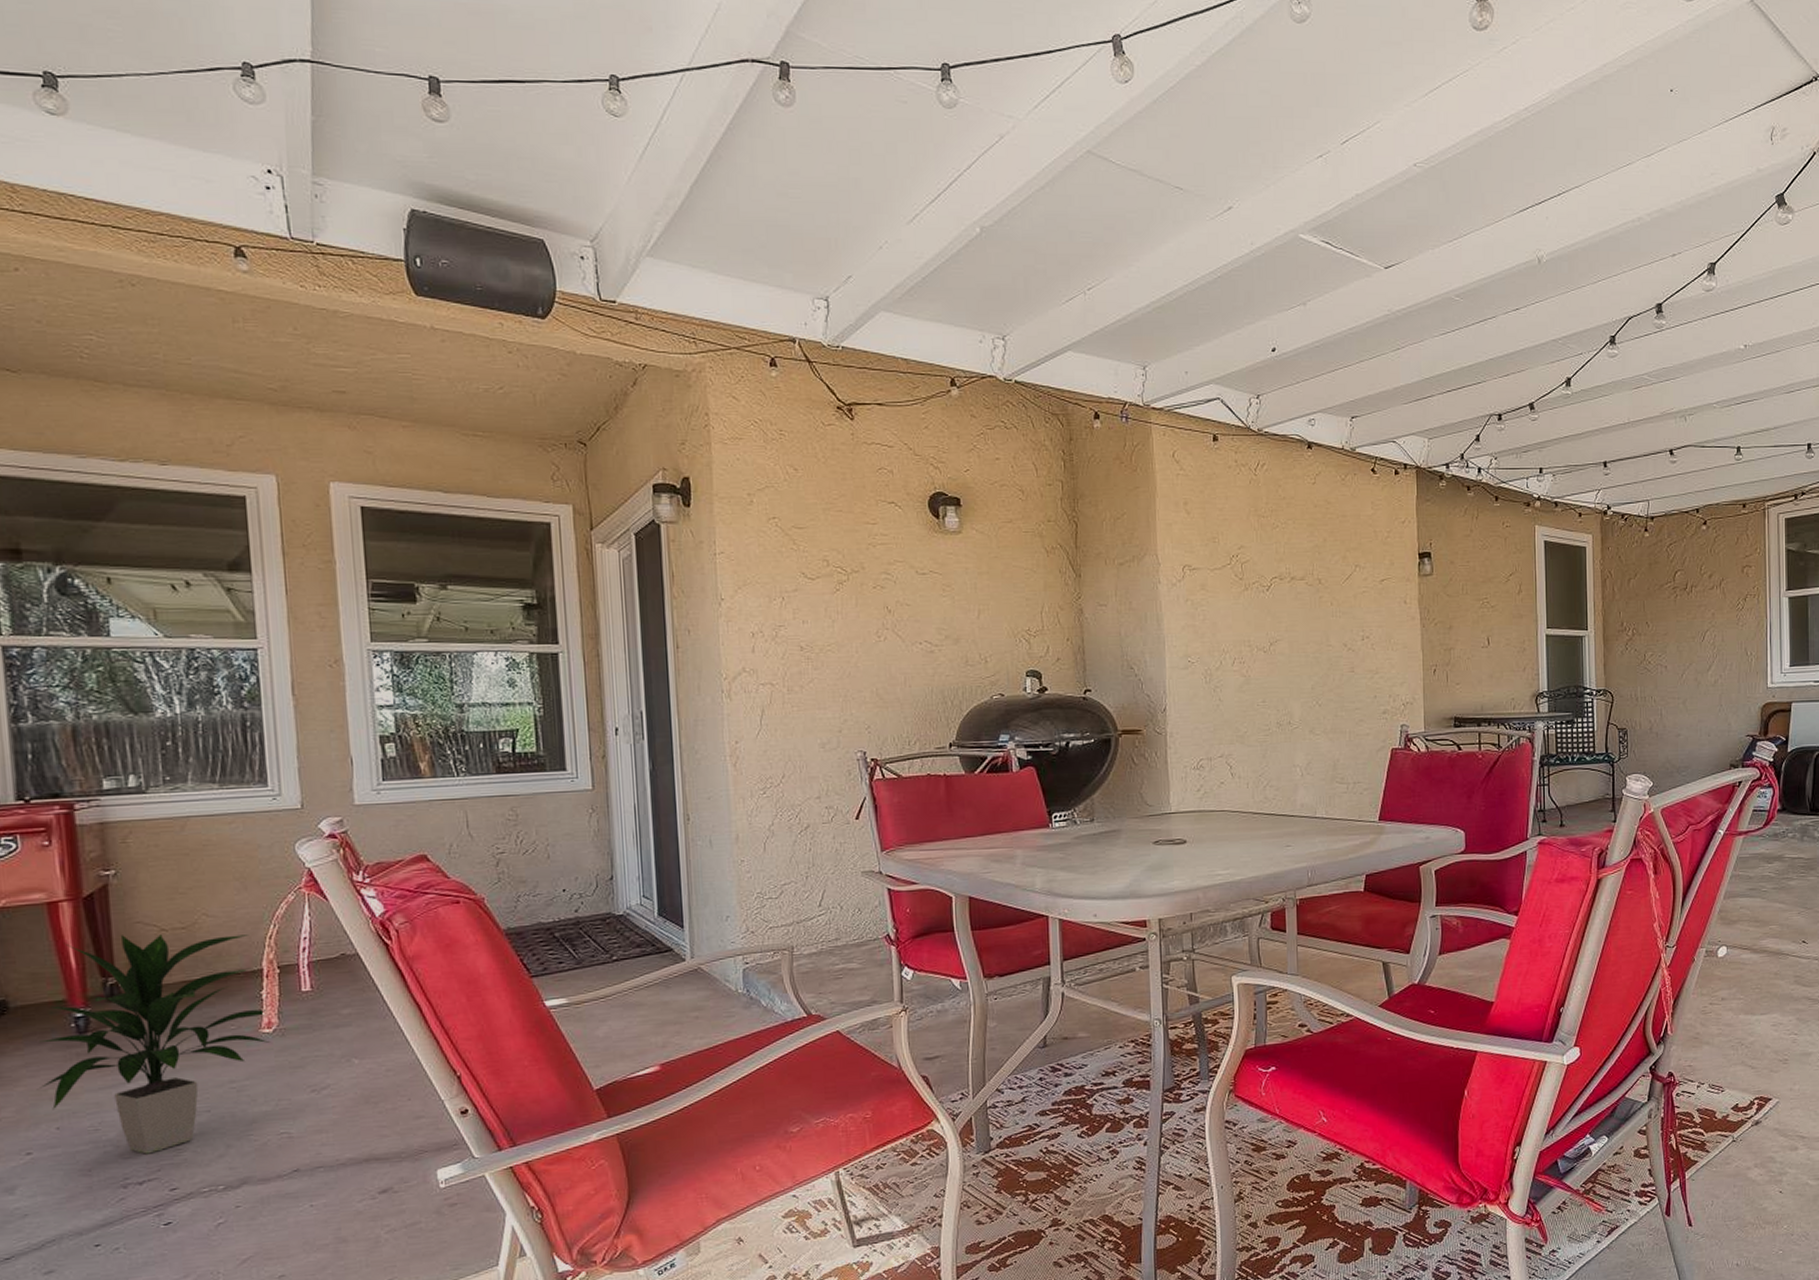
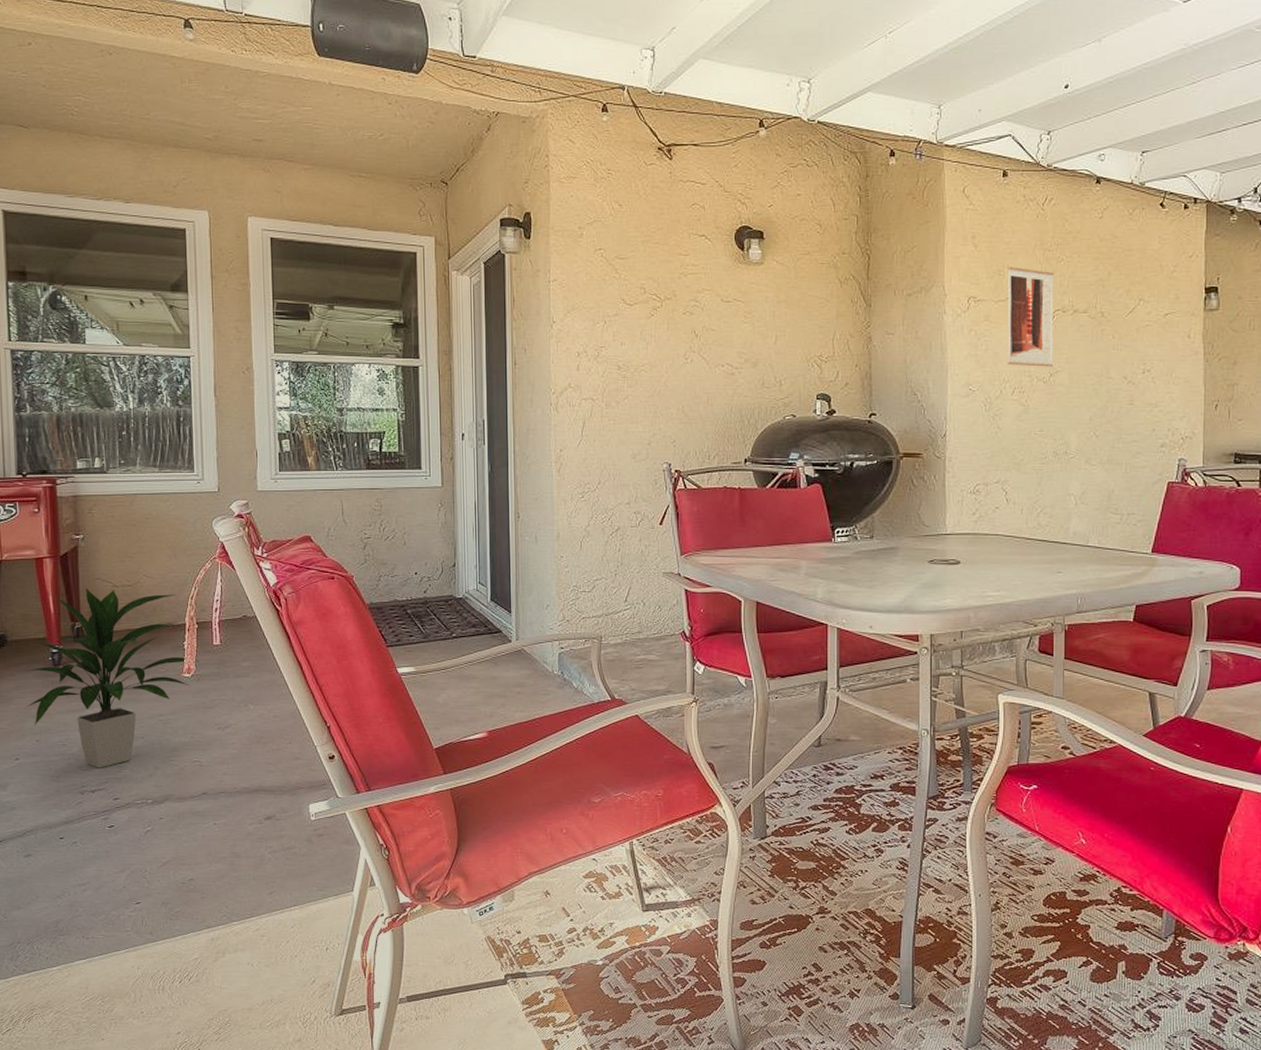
wall art: none [1222,534,1273,636] -> present [1006,267,1054,367]

